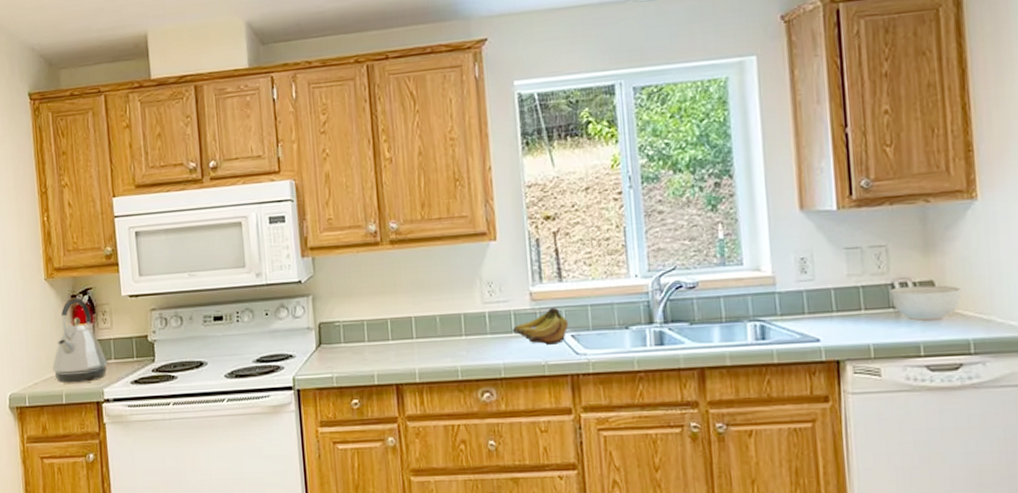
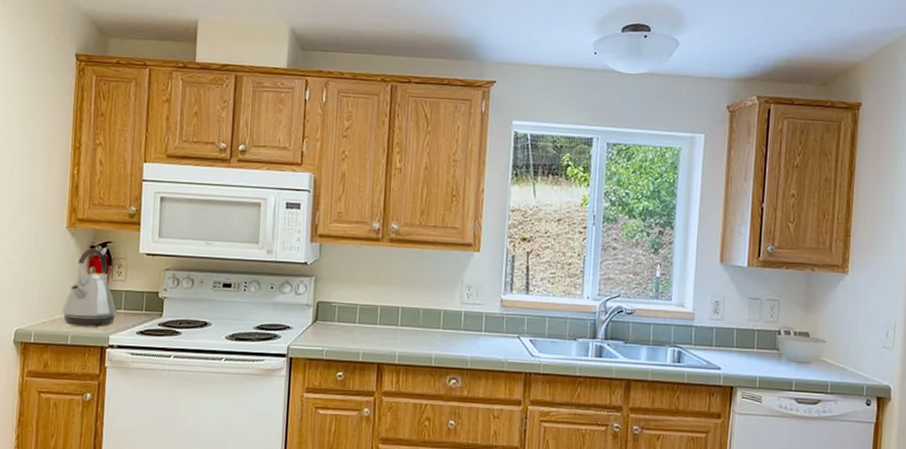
fruit: present [512,307,569,345] -> none [482,314,529,346]

